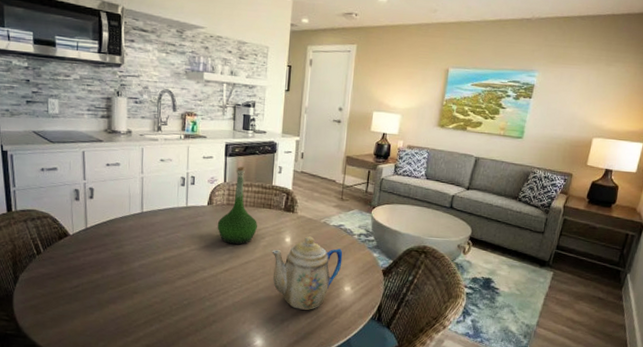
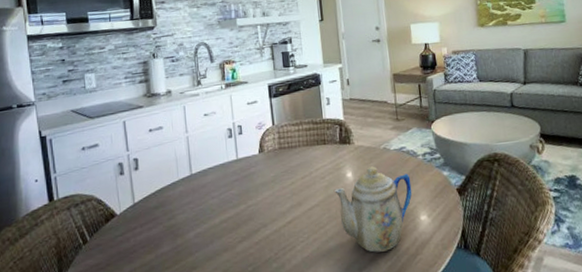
vase: present [217,167,257,245] -> none [272,106,315,192]

